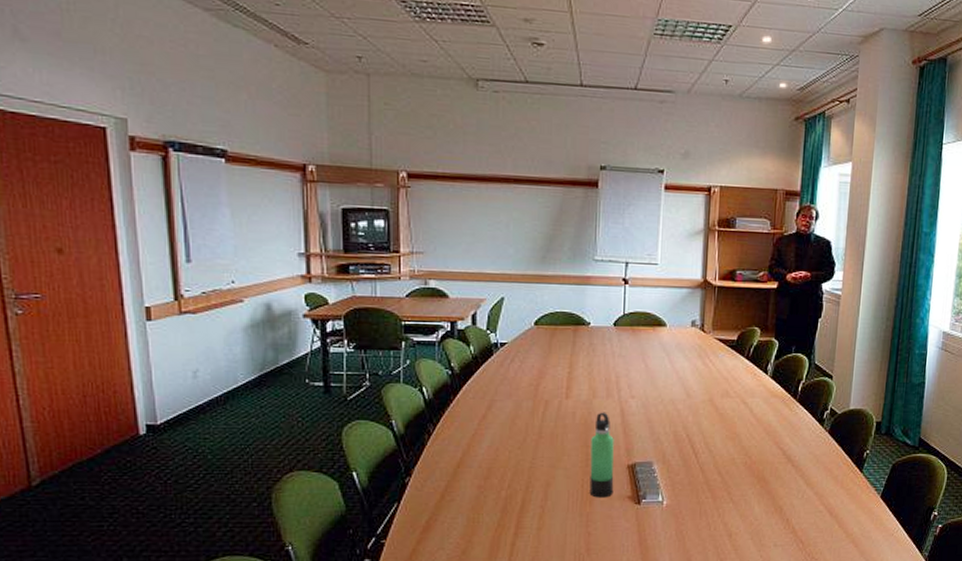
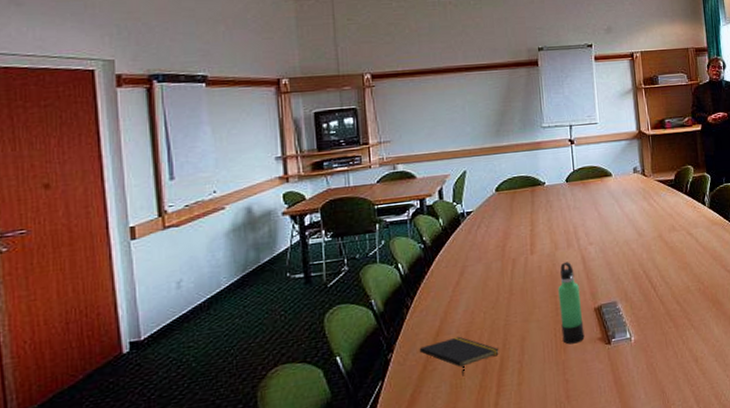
notepad: none [438,471,521,512] -> present [419,336,499,377]

